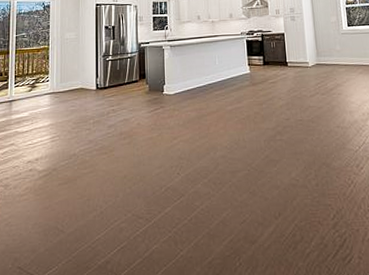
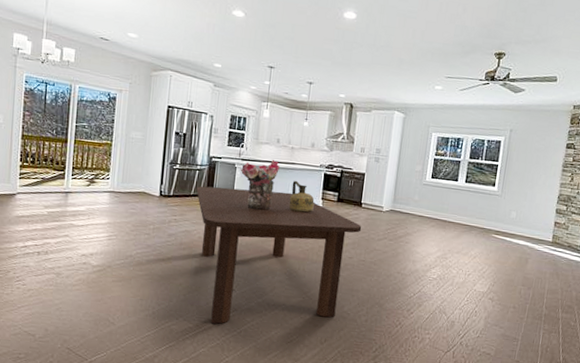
dining table: none [129,64,292,215] -> present [196,186,362,324]
bouquet: none [168,35,205,86] -> present [240,159,281,210]
ceramic jug: none [217,51,242,82] -> present [288,180,315,212]

